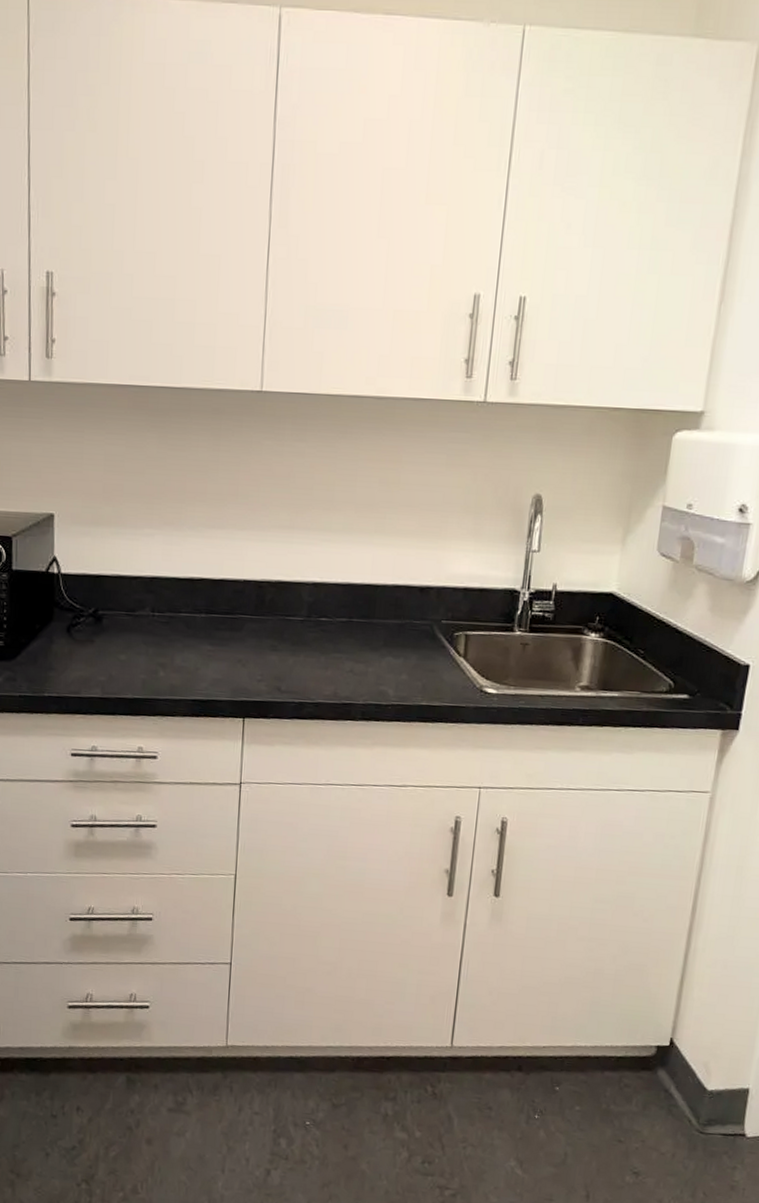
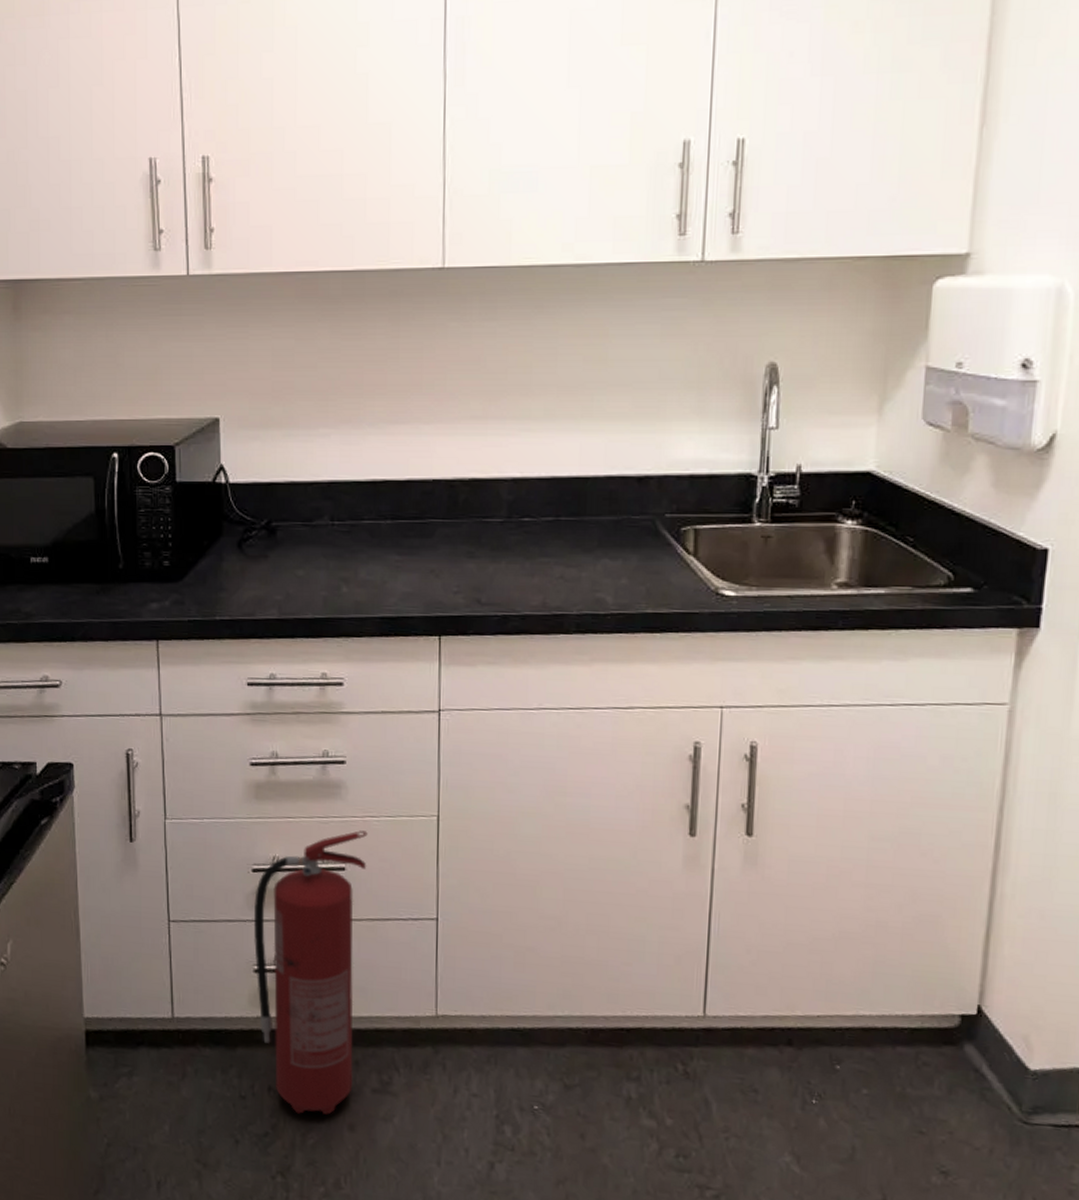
fire extinguisher: none [69,886,173,1131] -> present [254,830,368,1115]

